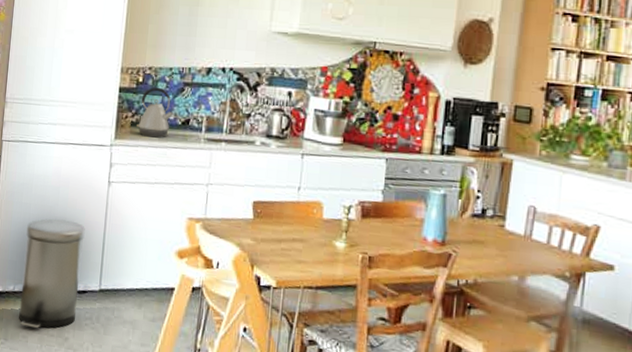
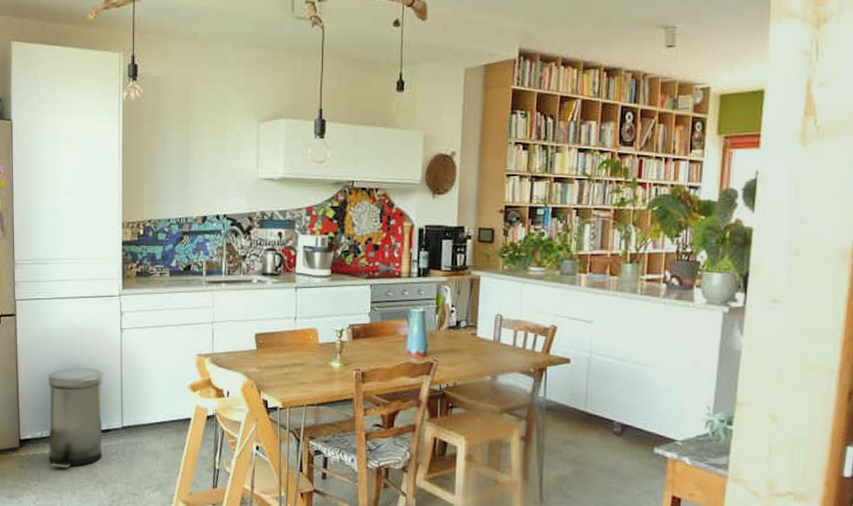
kettle: present [137,87,175,138] -> none [142,238,177,285]

